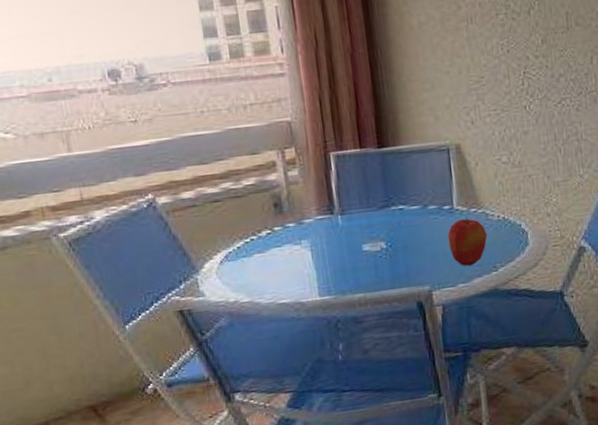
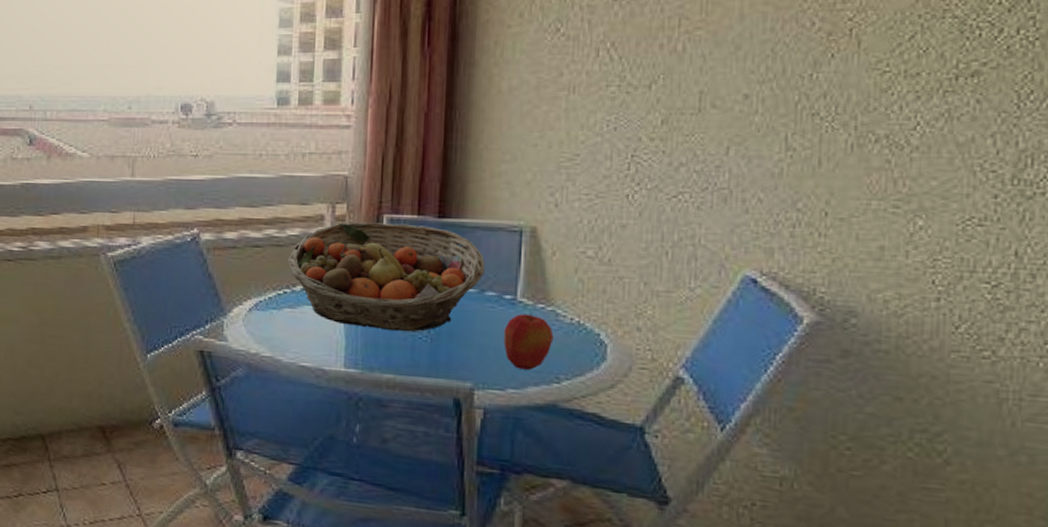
fruit basket: none [249,157,425,258] -> present [288,222,486,332]

